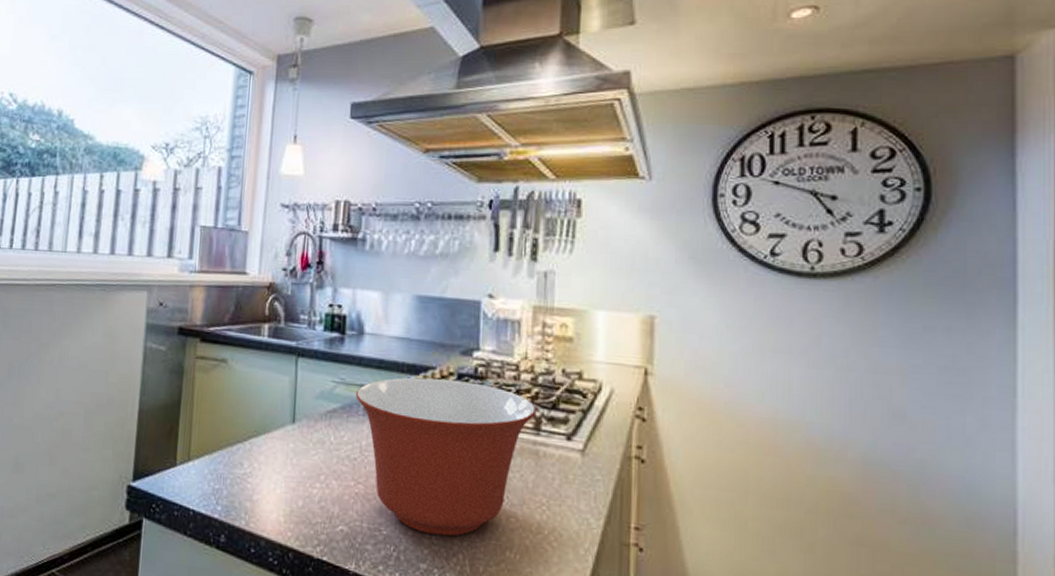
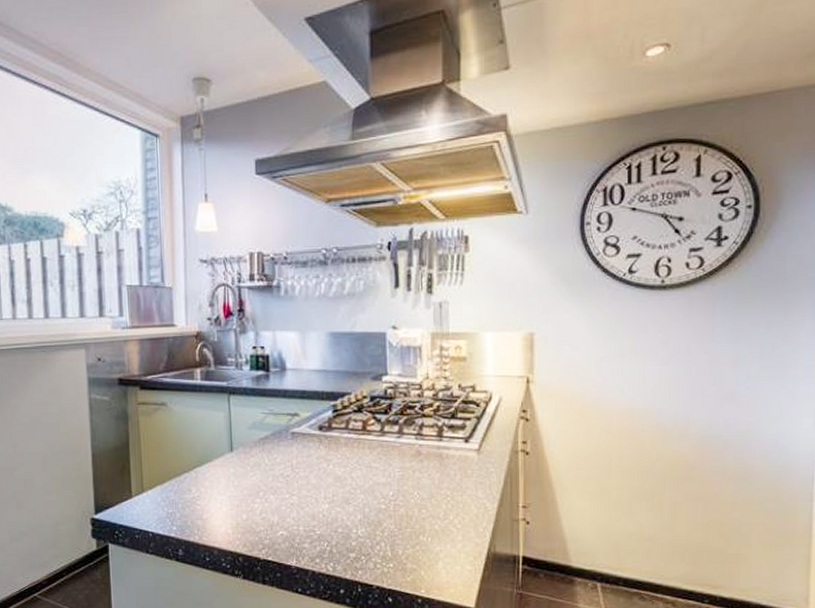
mixing bowl: present [355,377,537,536] -> none [283,402,439,529]

